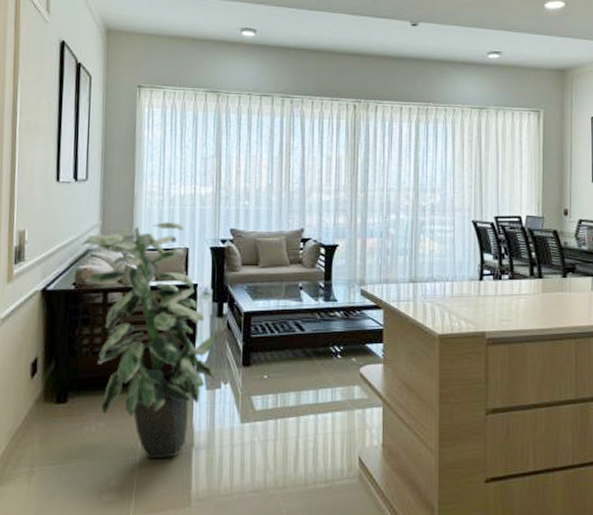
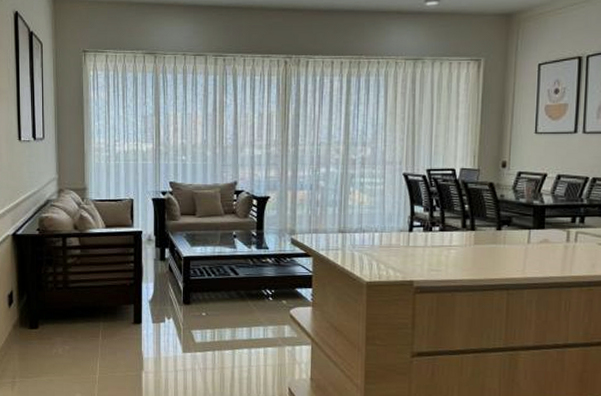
indoor plant: present [81,221,219,459] -> none [42,175,162,379]

